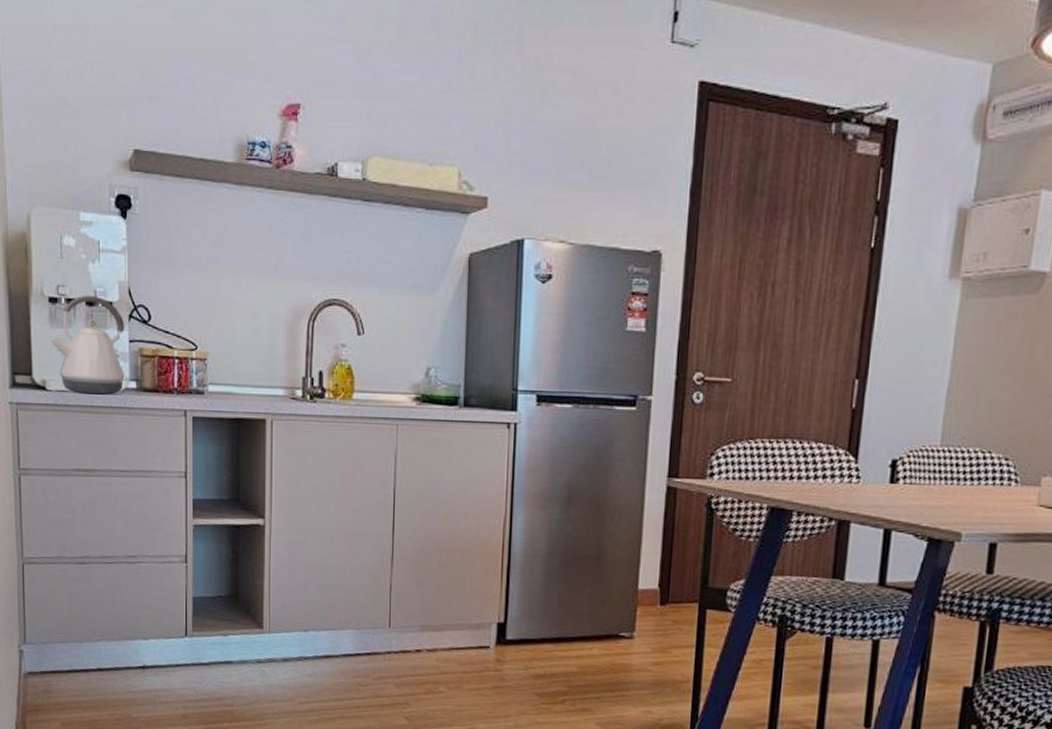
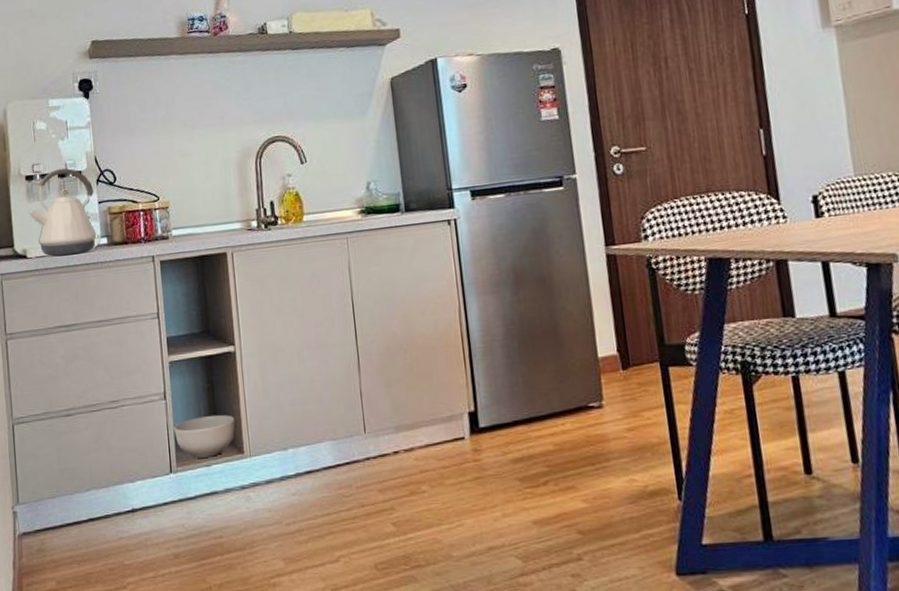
bowl: none [193,586,257,627] -> present [174,415,235,458]

